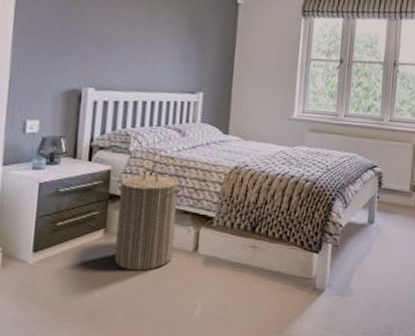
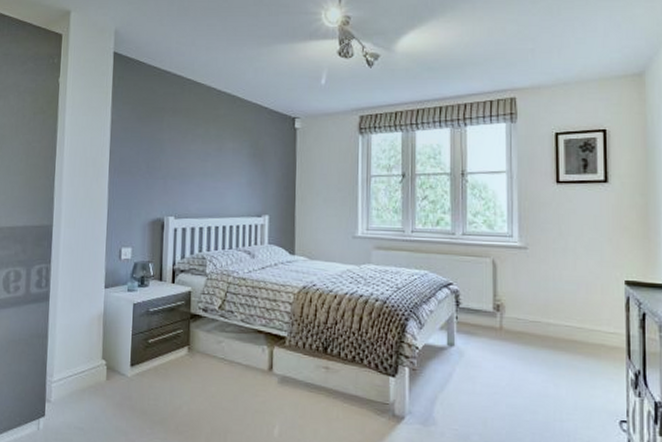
laundry hamper: present [114,168,180,271] -> none [198,289,253,388]

